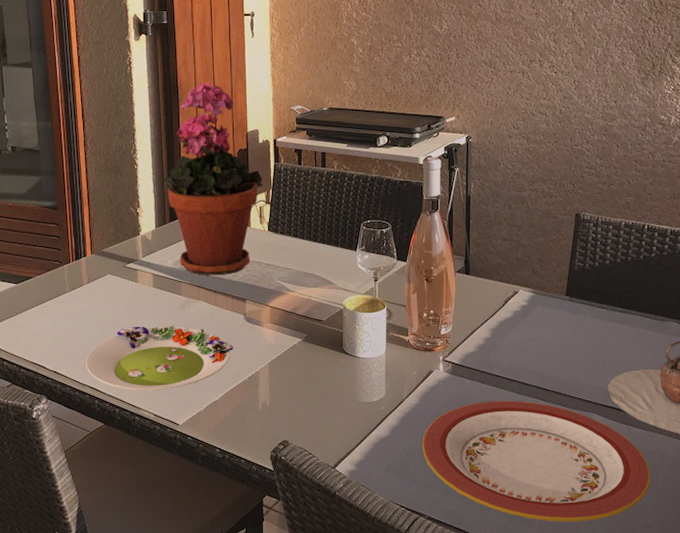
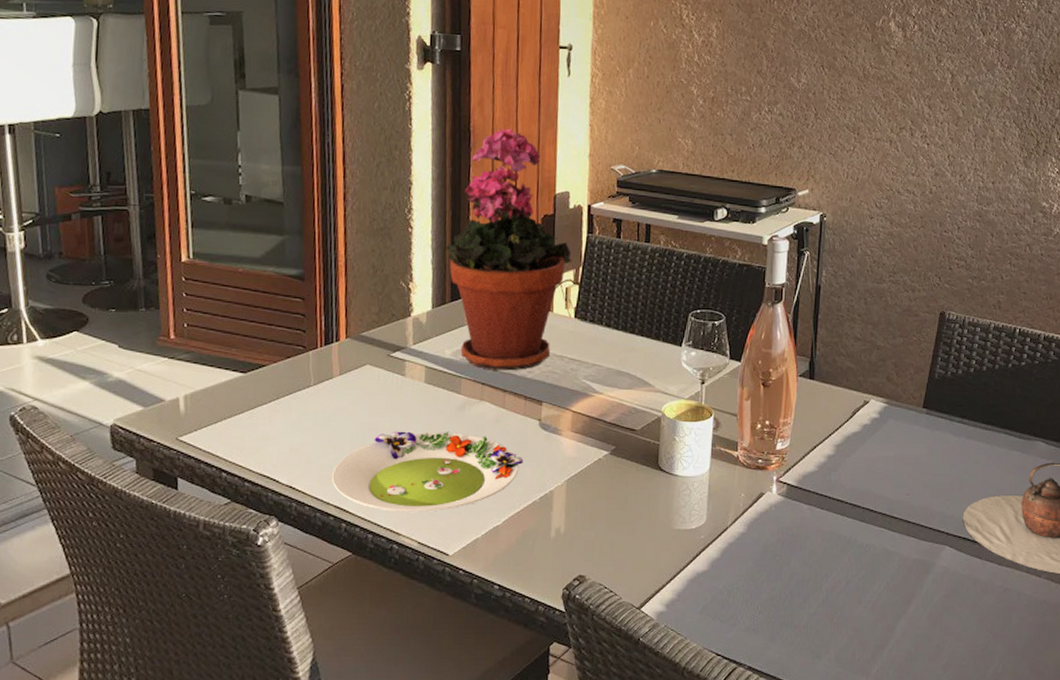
plate: present [422,401,651,522] -> none [746,529,1004,672]

